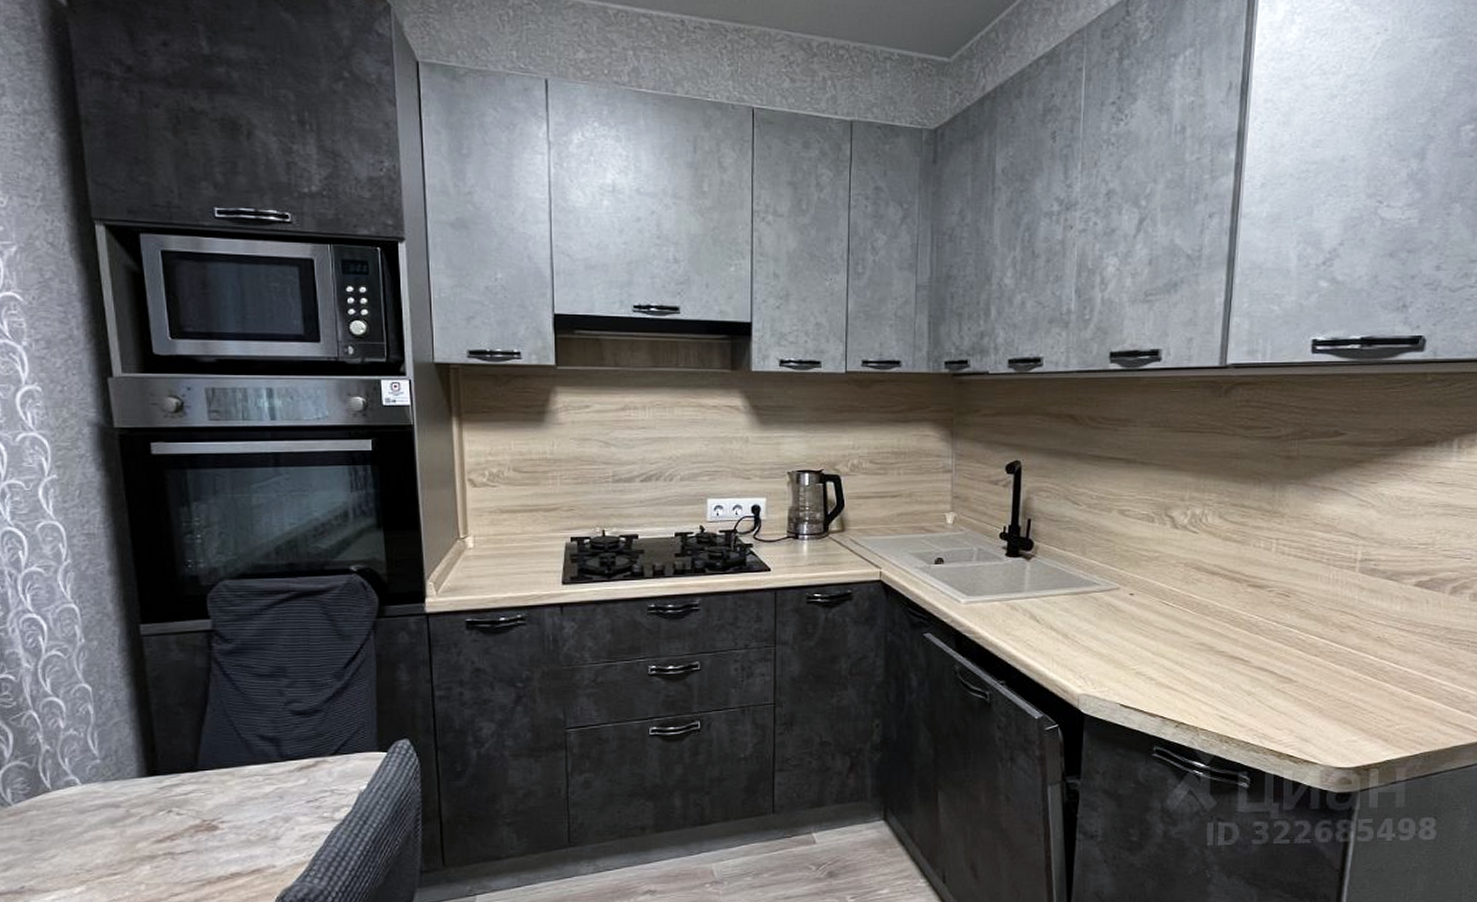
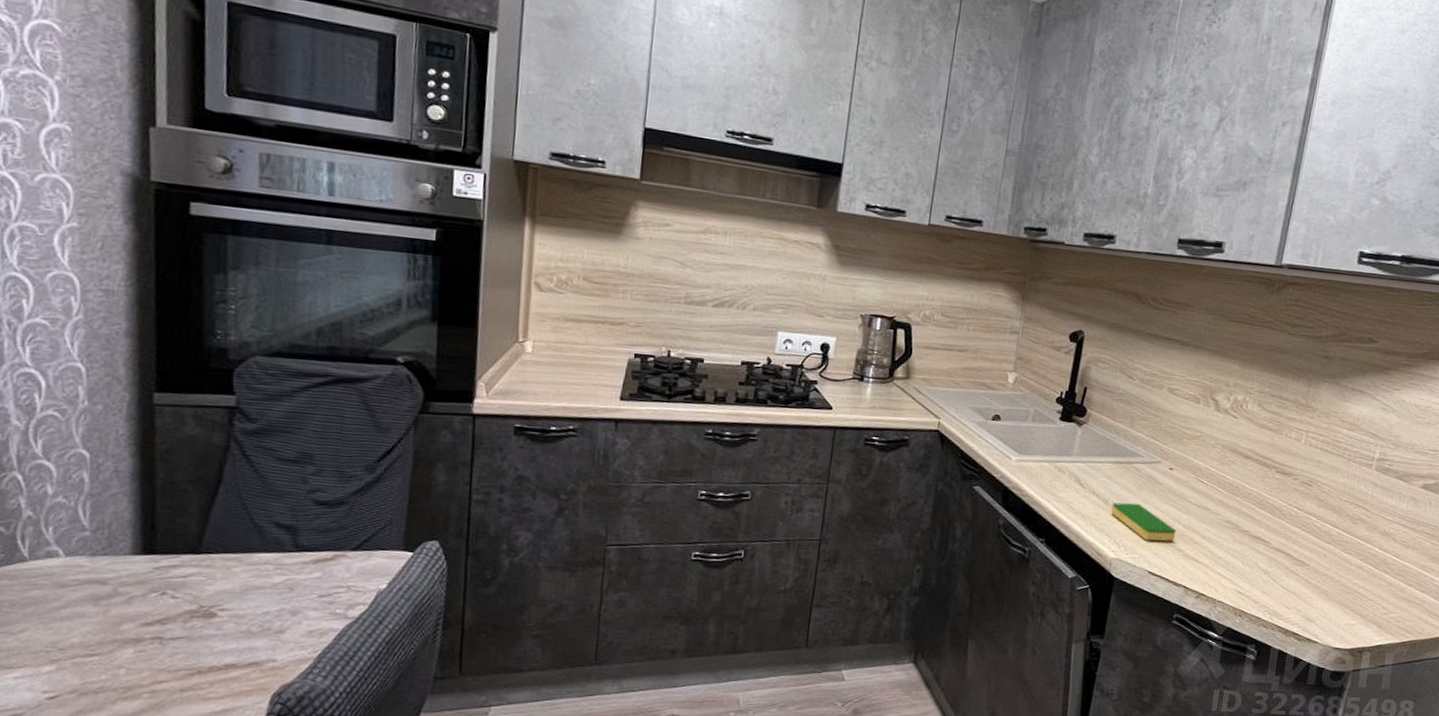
dish sponge: none [1072,634,1145,672] -> present [1110,502,1176,542]

